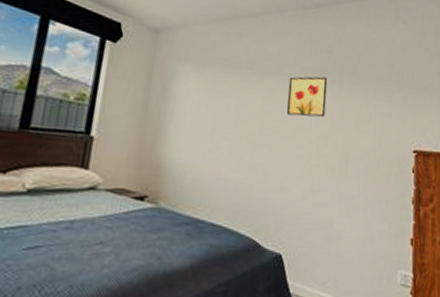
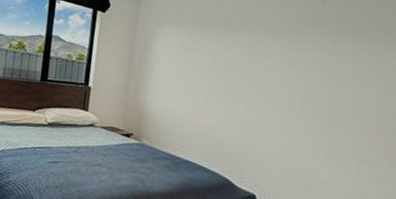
wall art: present [286,76,328,118] -> none [266,29,320,72]

